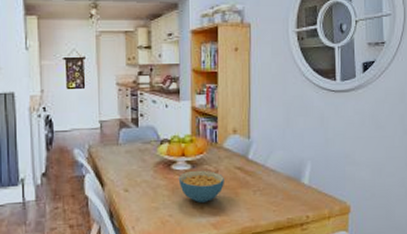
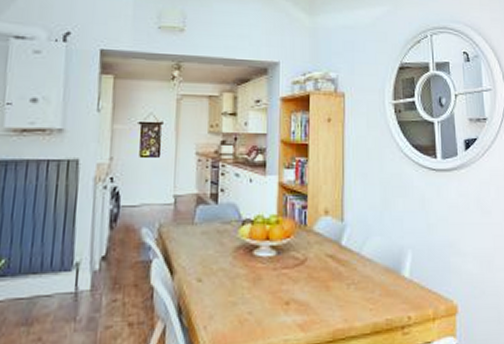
cereal bowl: present [178,170,224,204] -> none [261,257,314,299]

